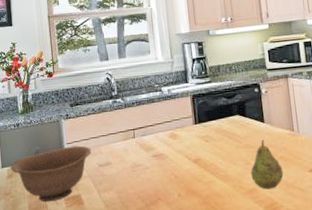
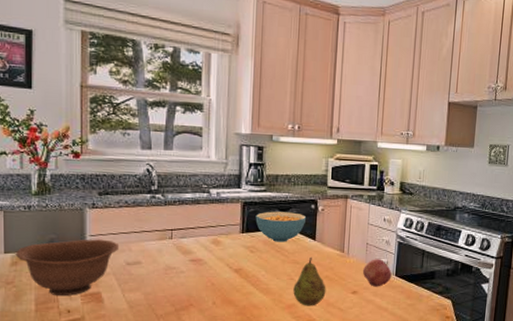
cereal bowl: none [205,98,252,129] -> present [255,211,307,242]

